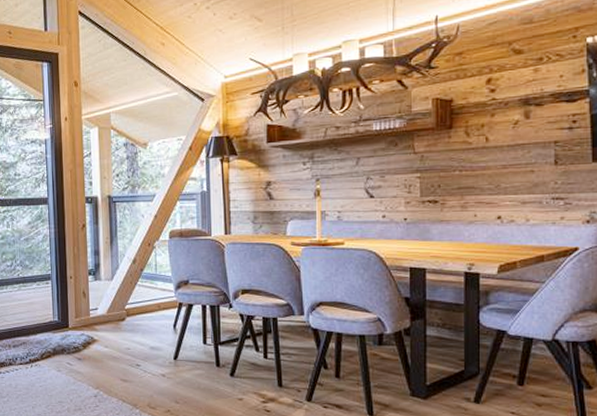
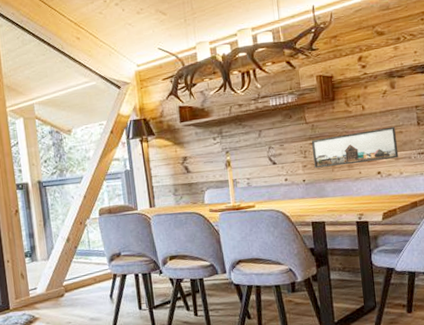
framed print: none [418,164,526,206] -> present [311,126,399,169]

